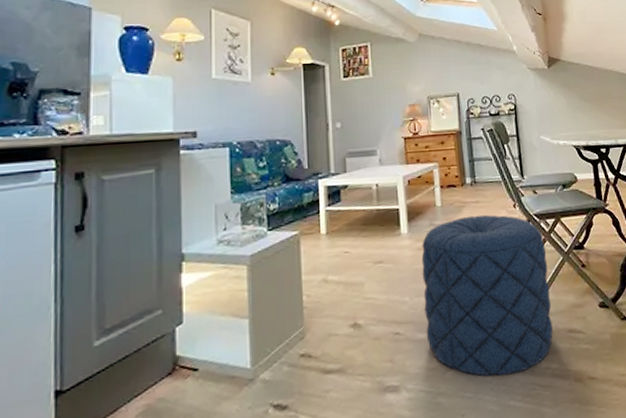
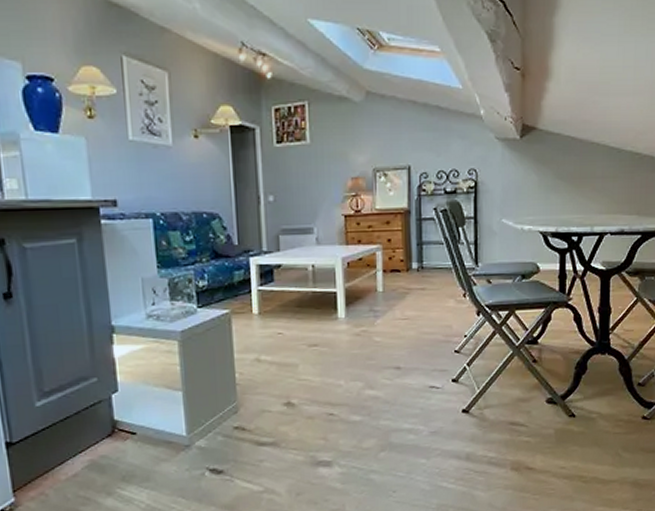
pouf: present [421,215,553,377] -> none [359,302,495,460]

